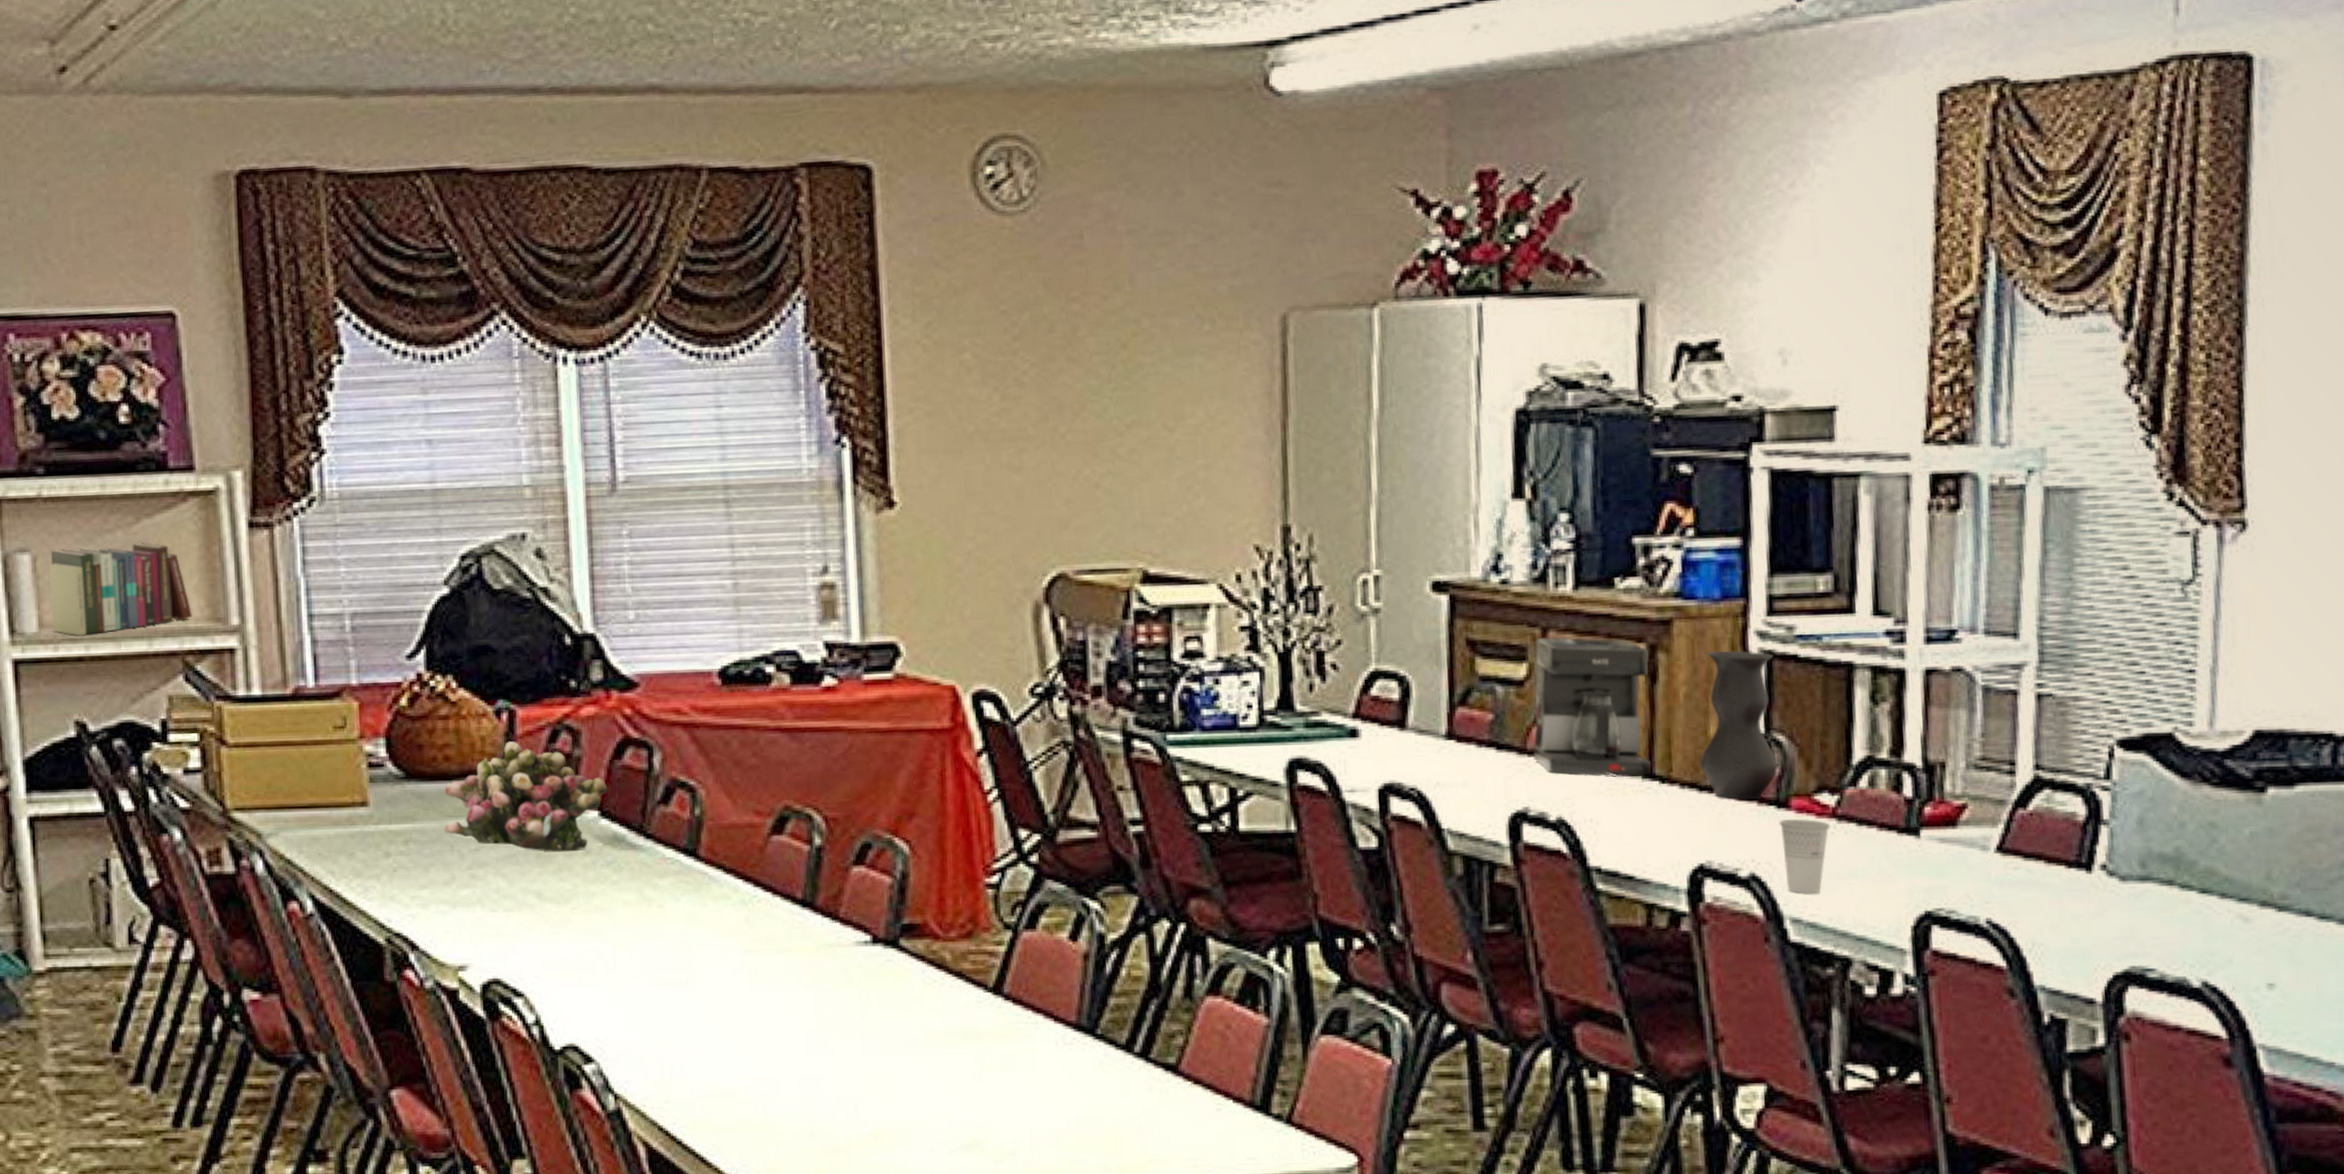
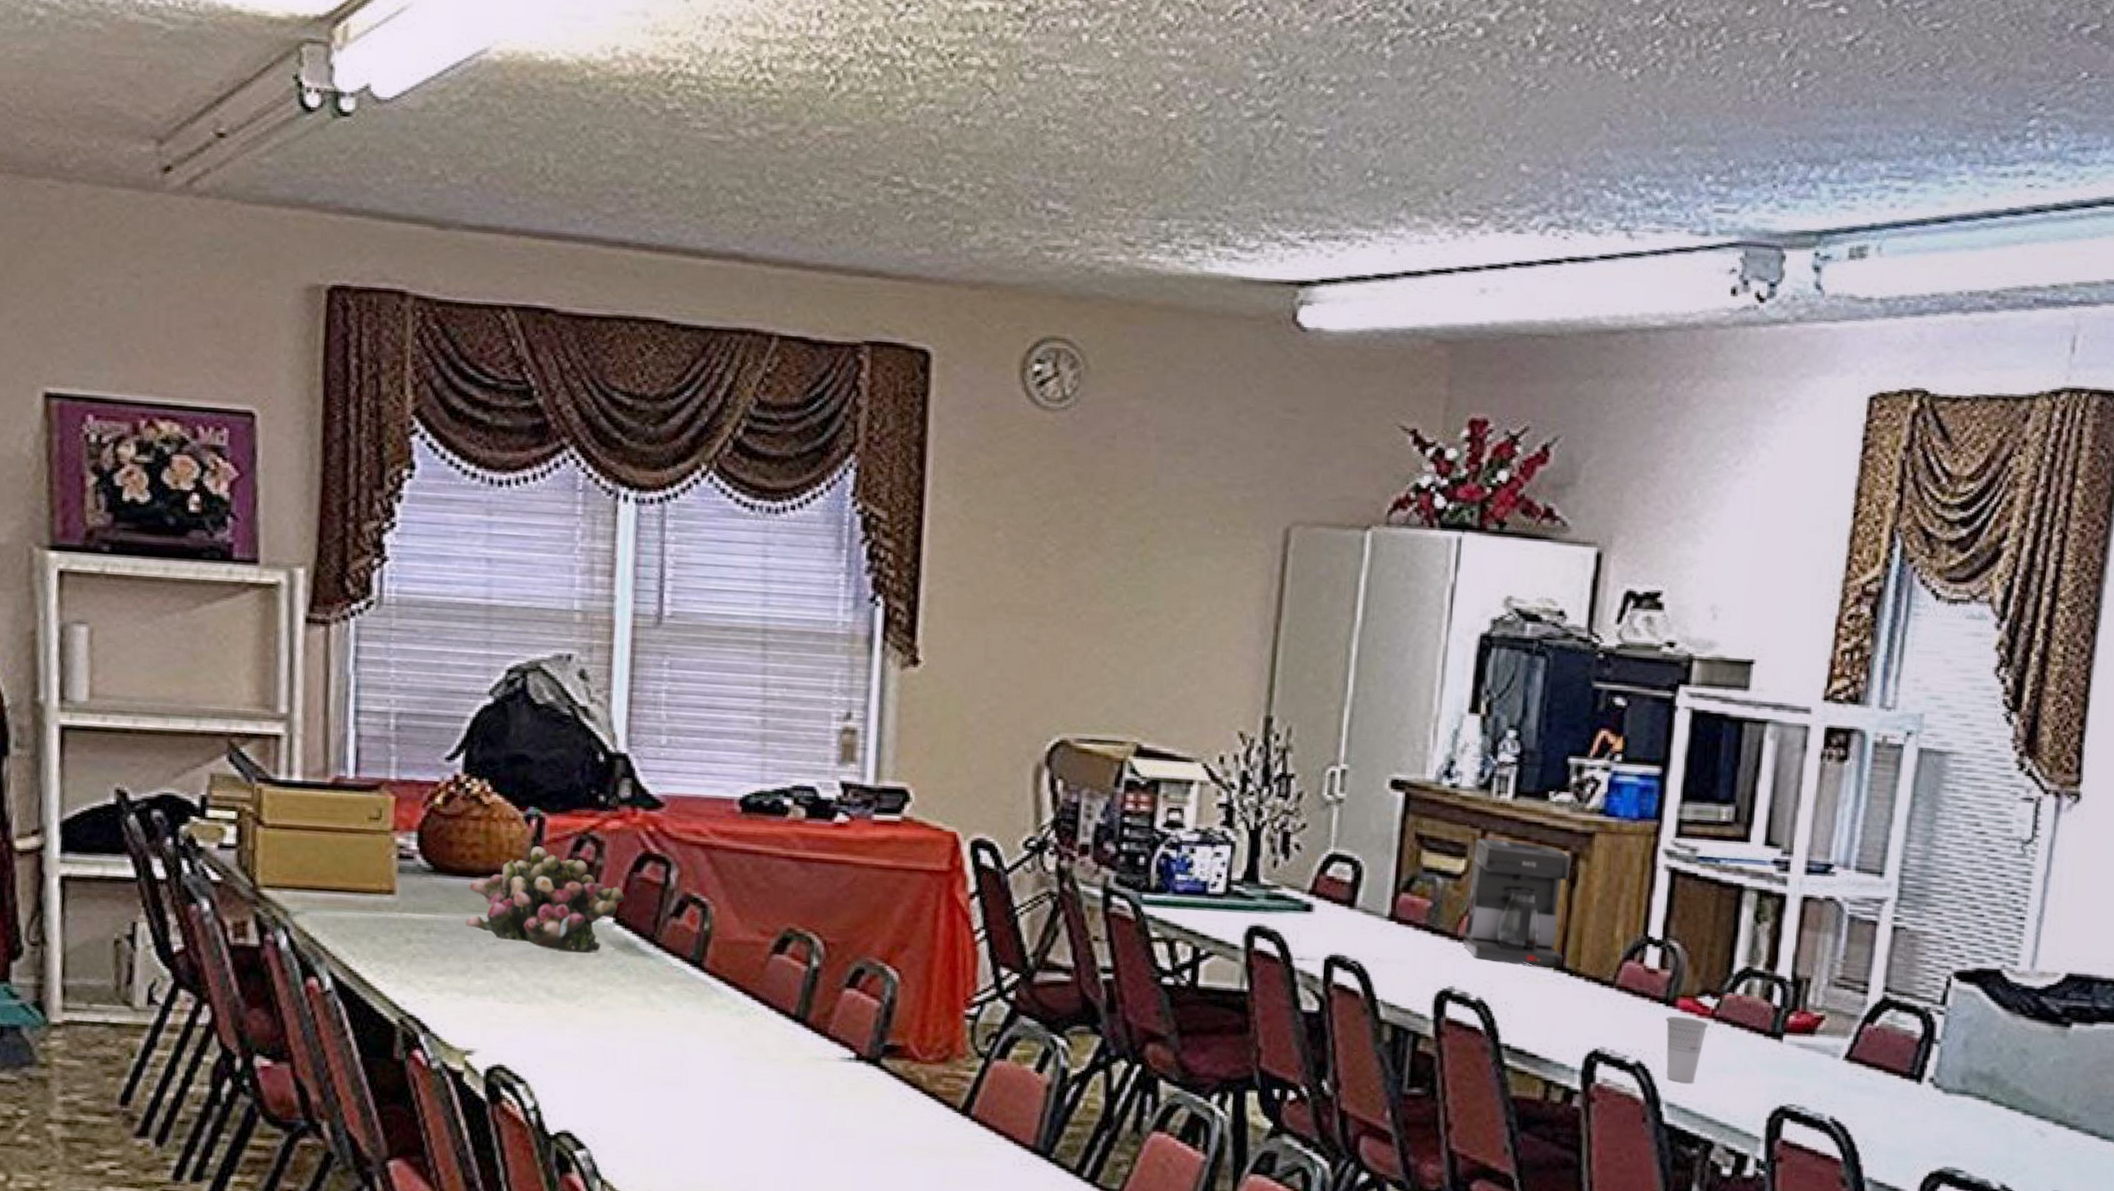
books: present [48,543,192,636] -> none [102,625,242,709]
vase: present [1700,650,1778,800] -> none [1604,863,1677,997]

